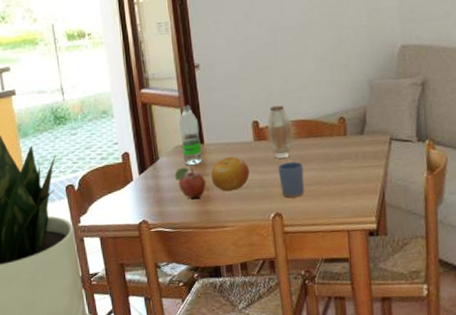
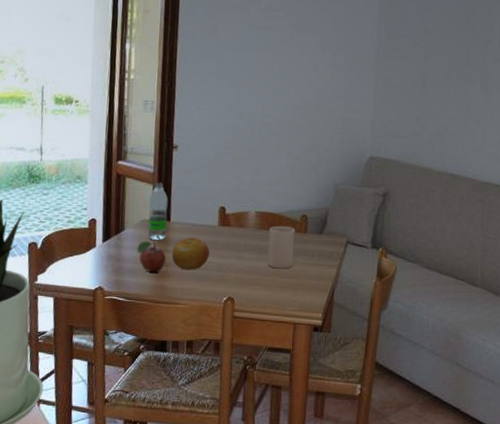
vase: present [267,105,292,159] -> none [233,195,256,246]
mug: present [277,161,305,198] -> none [236,250,261,284]
cup: none [307,131,338,177] -> present [267,225,296,269]

